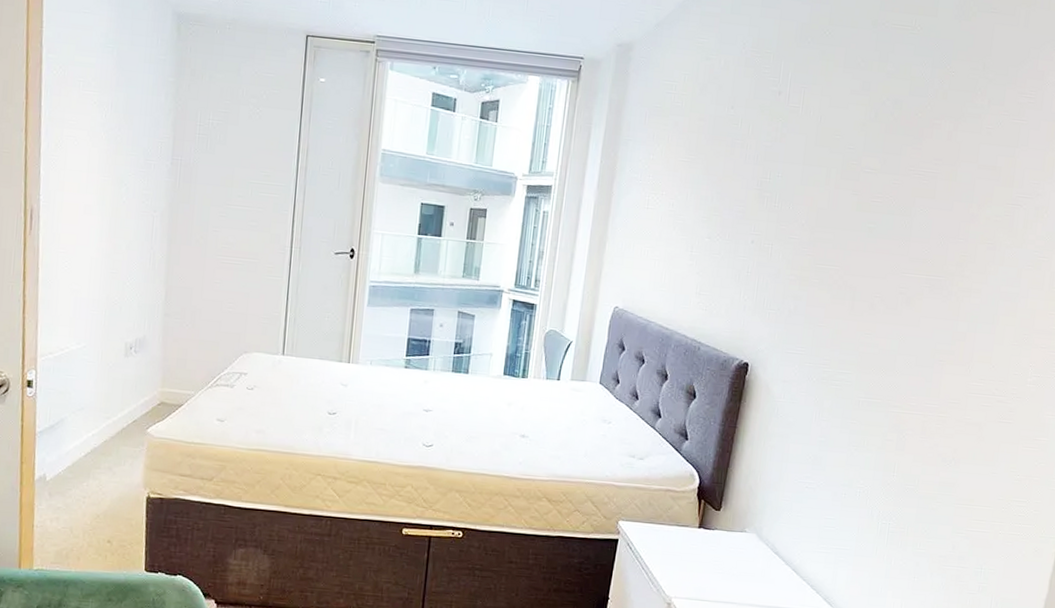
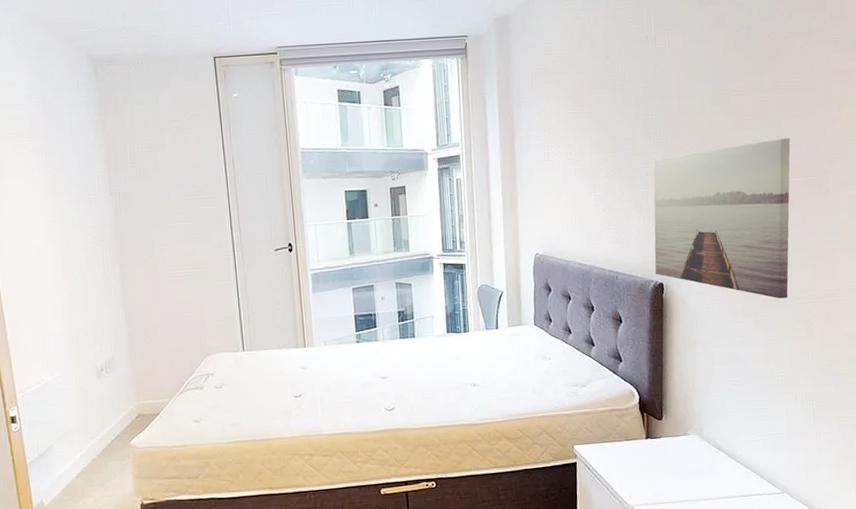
wall art: none [742,227,918,404] -> present [653,138,790,299]

